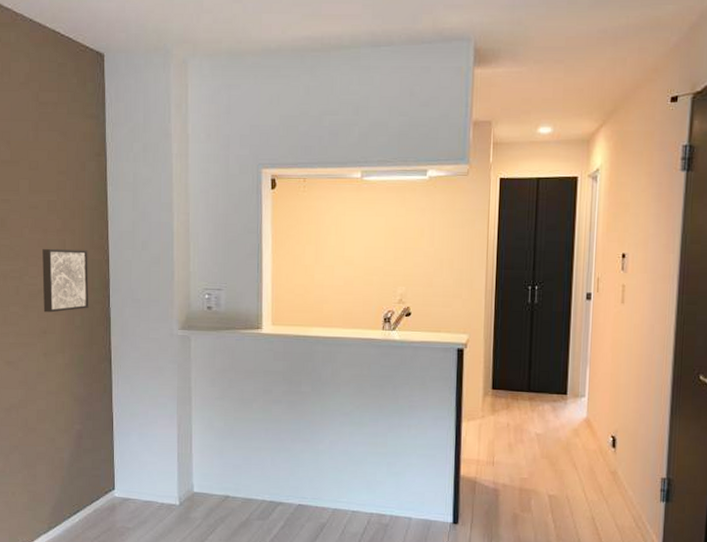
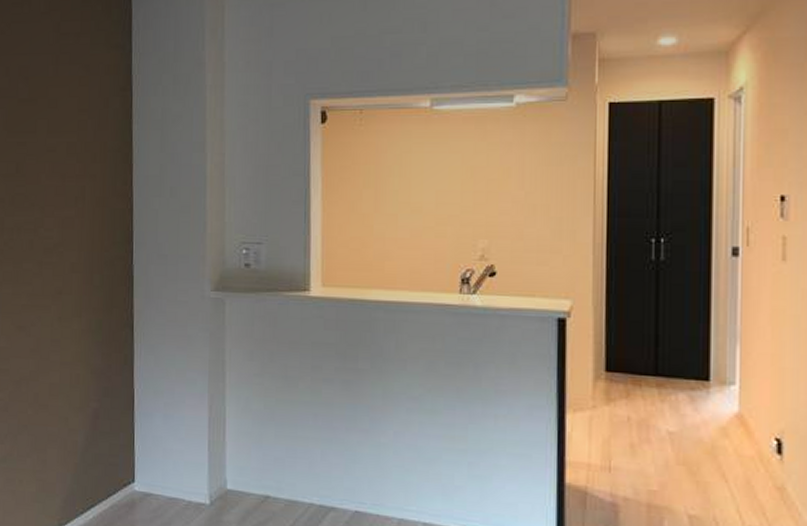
wall art: present [42,249,89,313] -> none [59,197,110,270]

